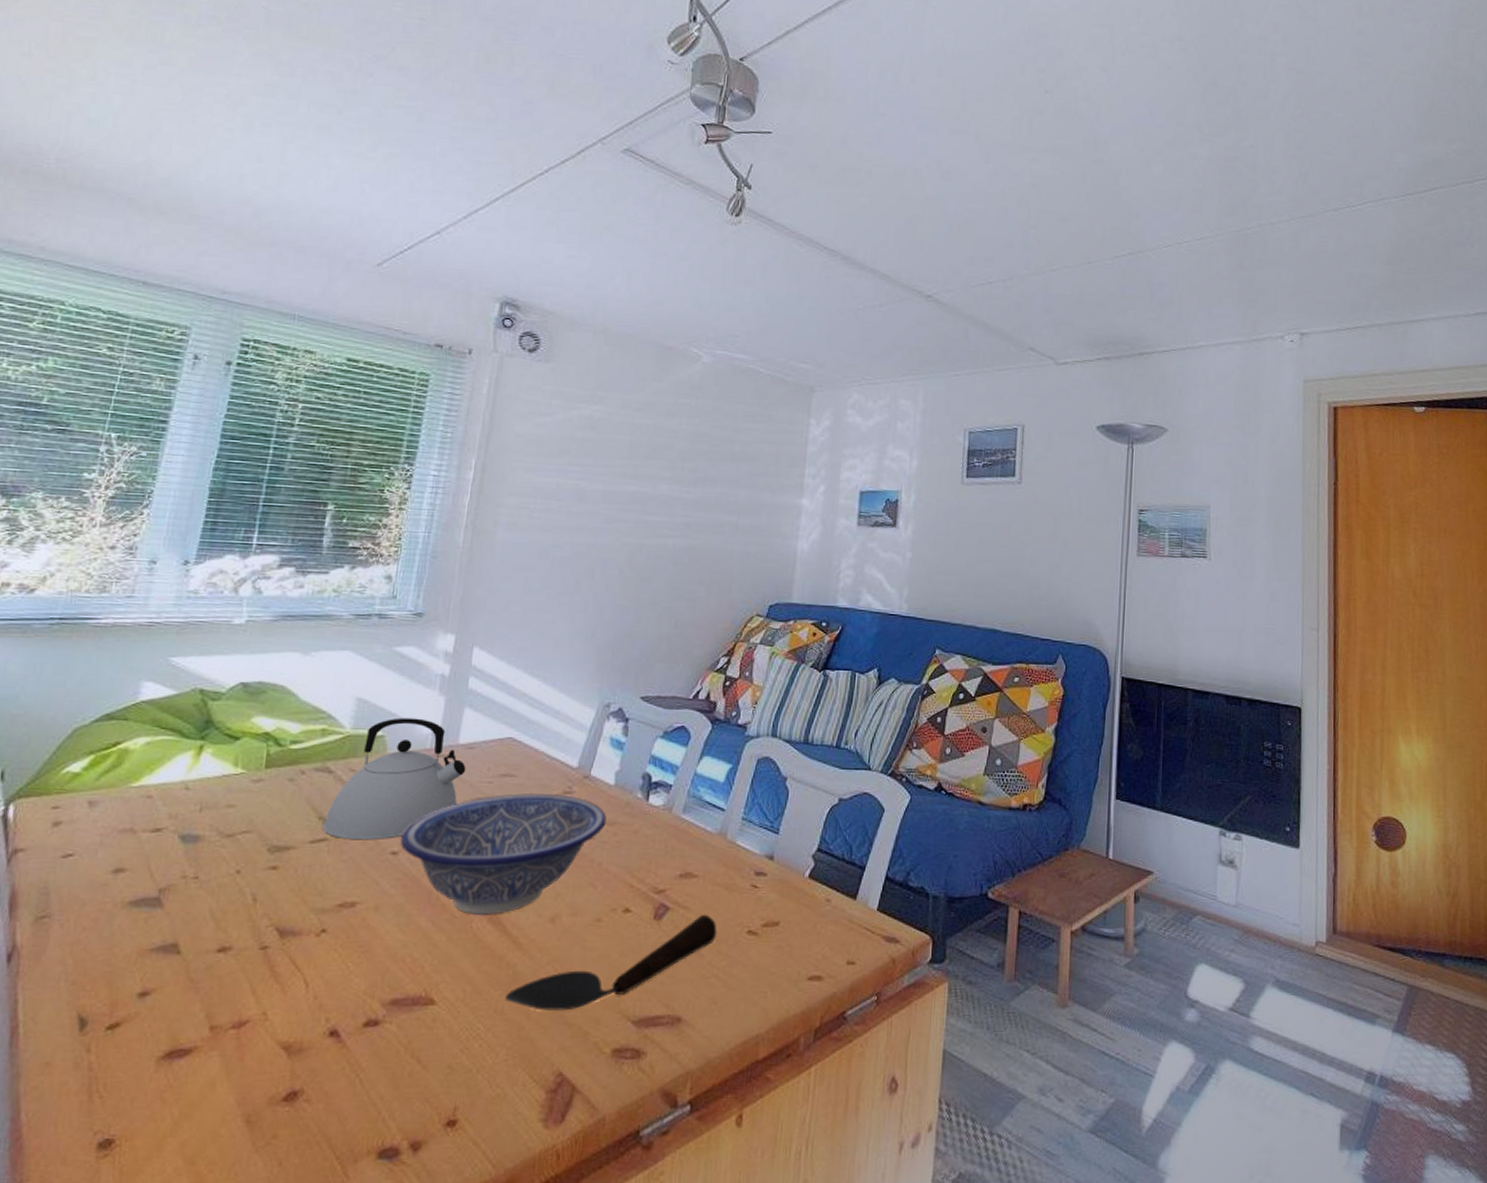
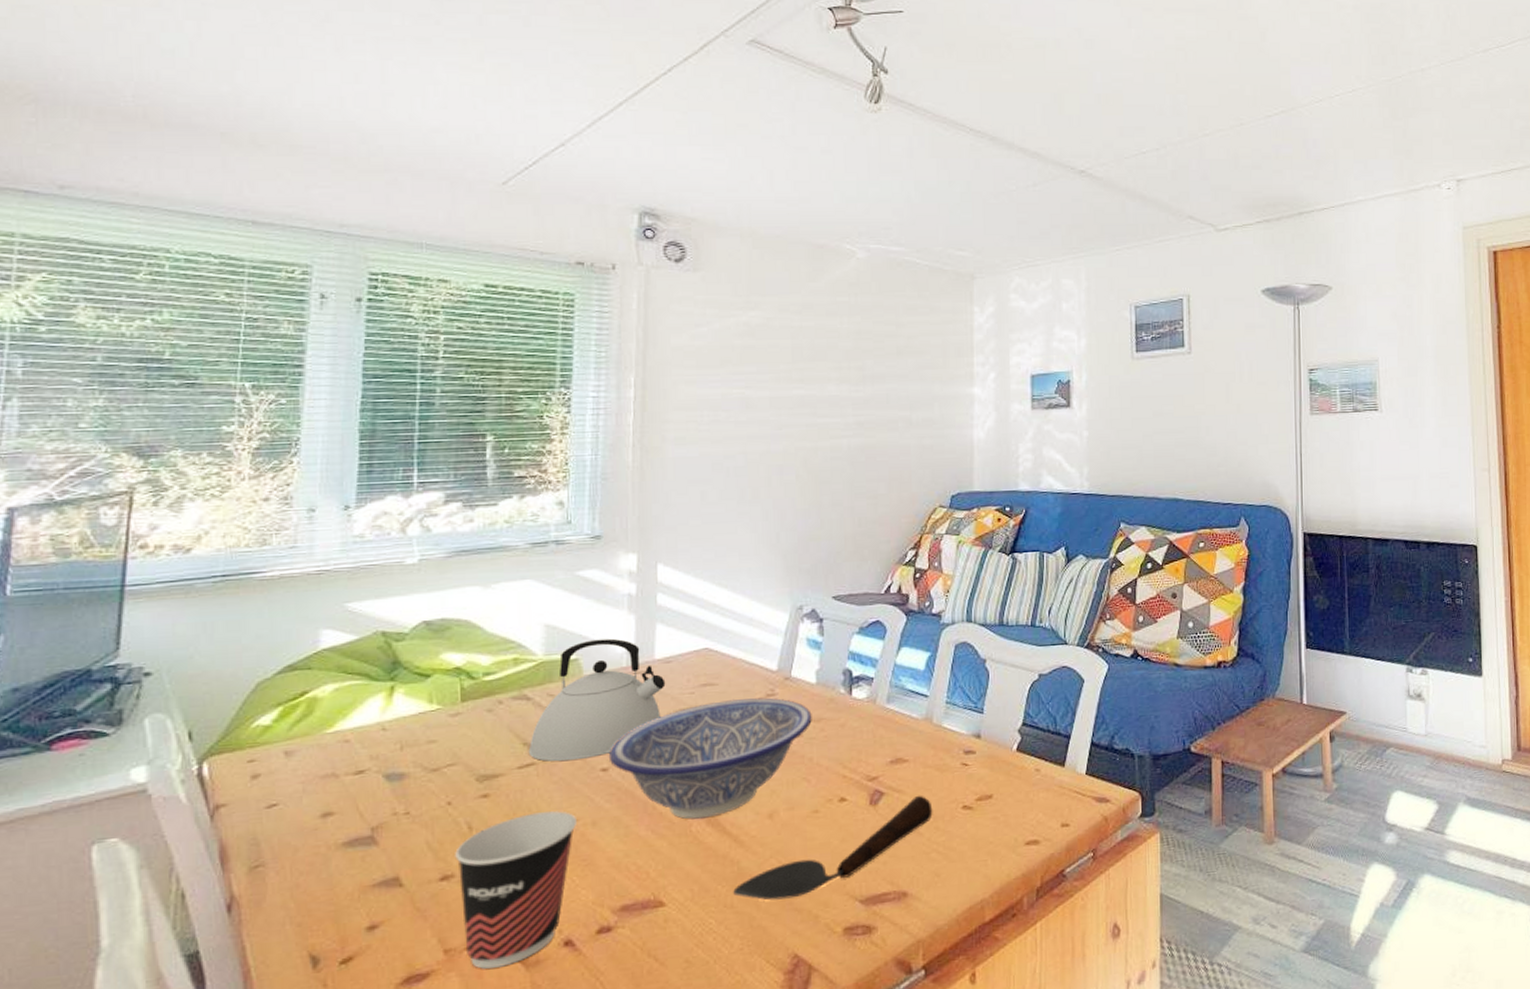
cup: none [232,891,361,1051] -> present [455,811,578,969]

